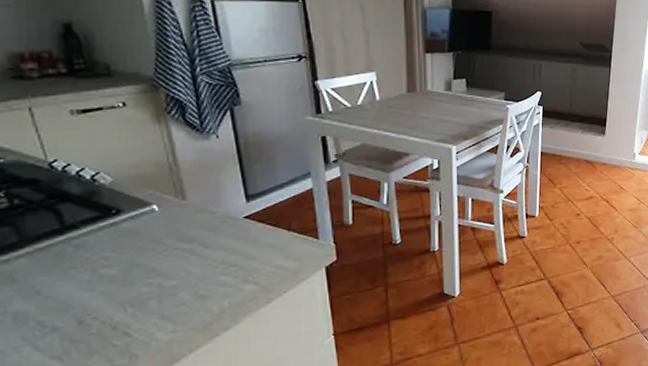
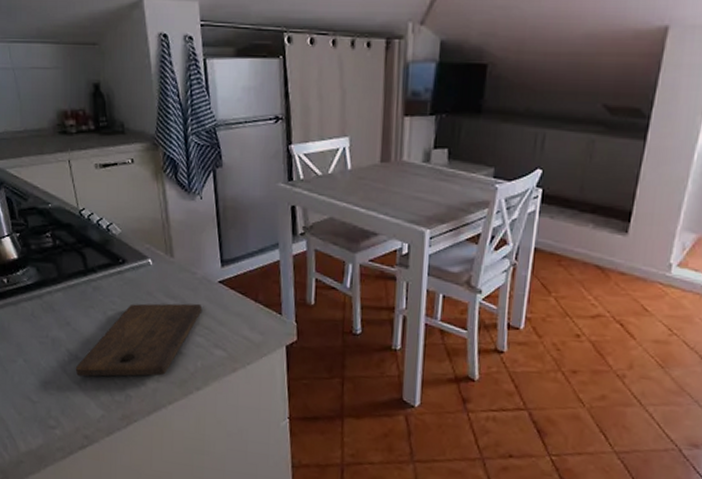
cutting board: none [52,242,227,350] -> present [75,303,203,377]

